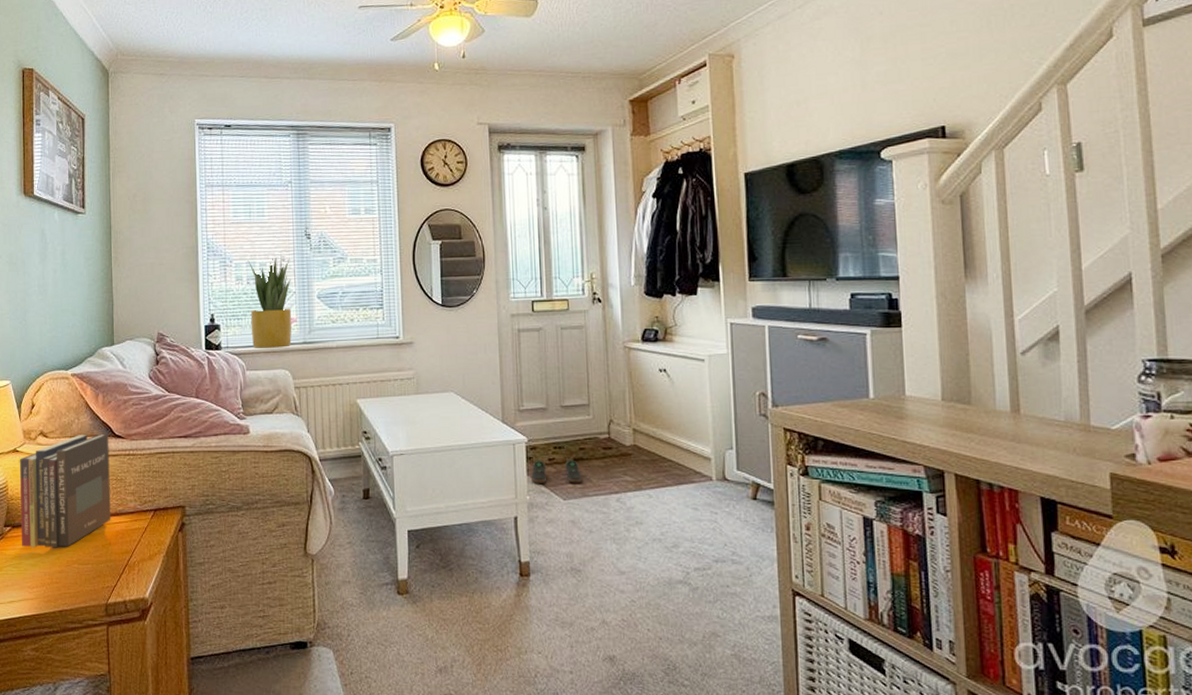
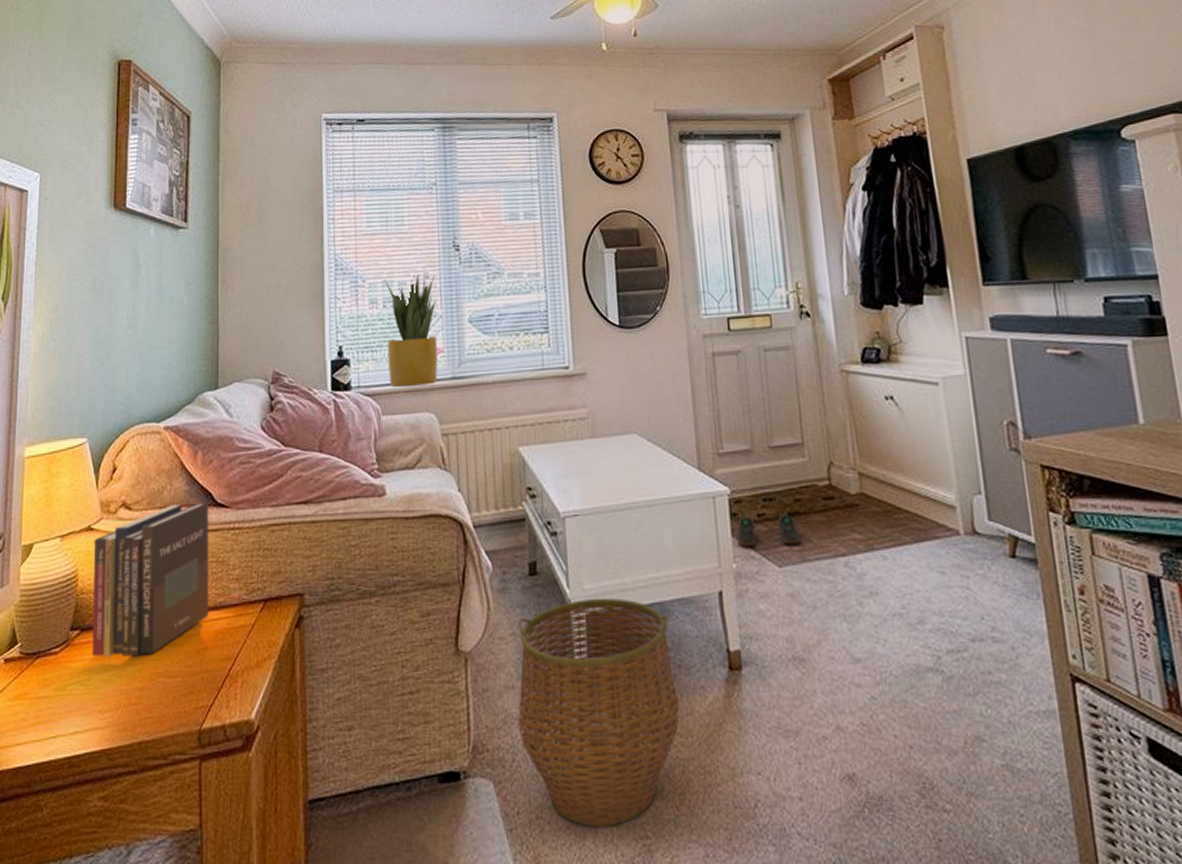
basket: none [352,519,480,686] -> present [518,598,680,826]

